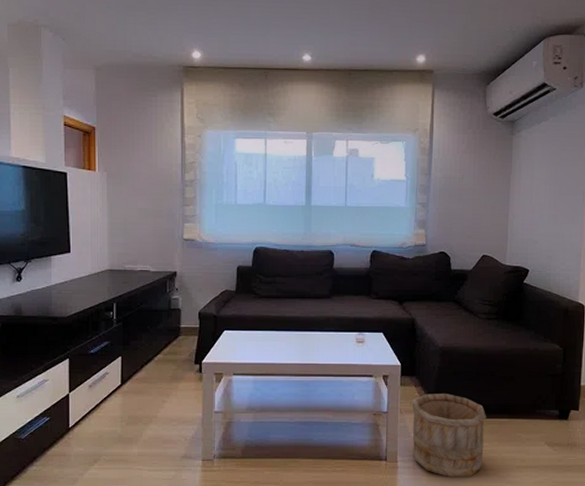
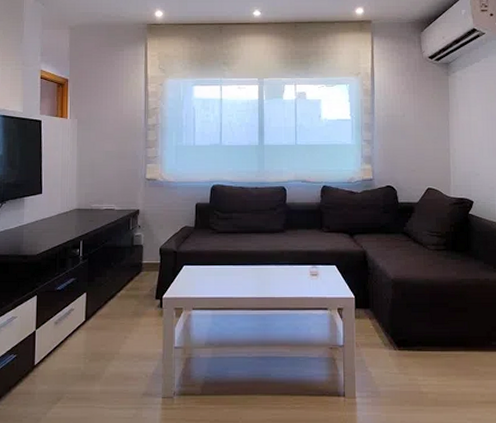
wooden bucket: present [412,394,487,477] -> none [367,326,443,413]

